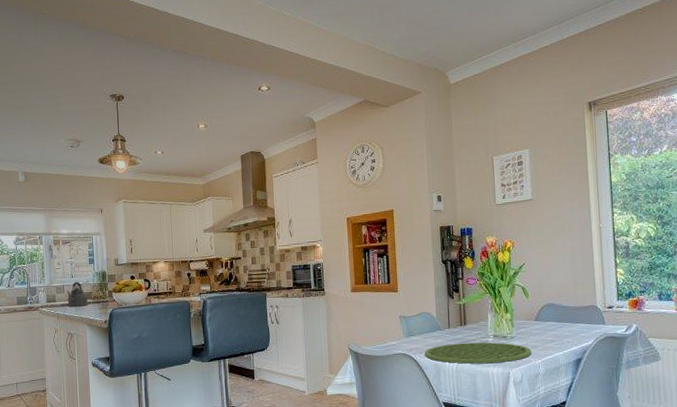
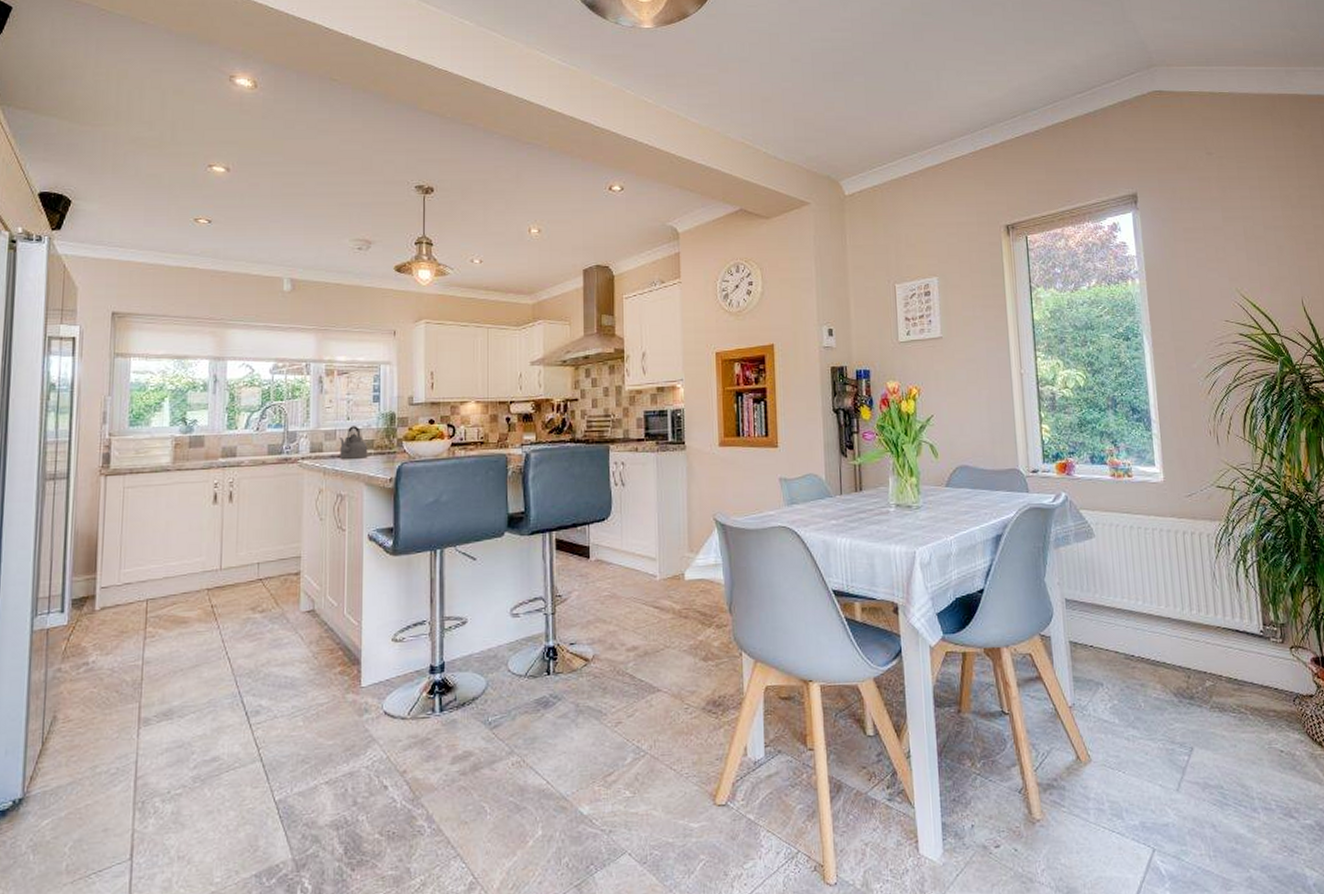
placemat: present [425,342,531,364] -> none [810,512,941,540]

